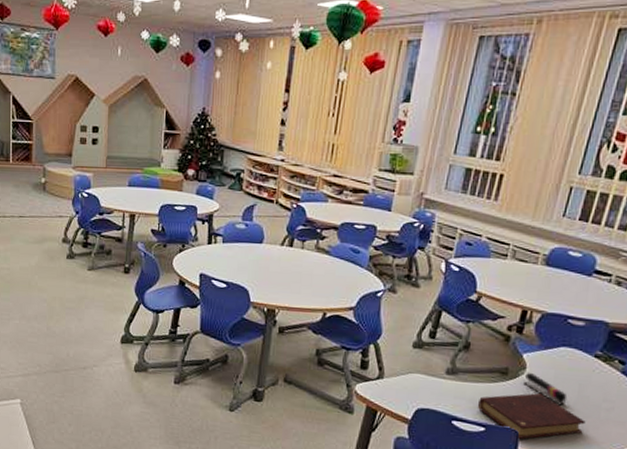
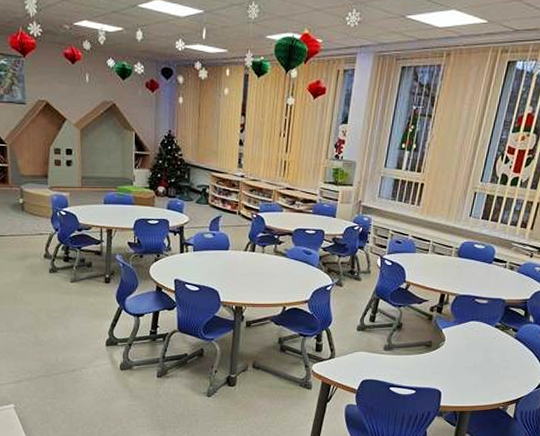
book: present [477,393,586,439] -> none [409,360,490,397]
stapler: present [523,373,568,406] -> none [443,344,476,368]

